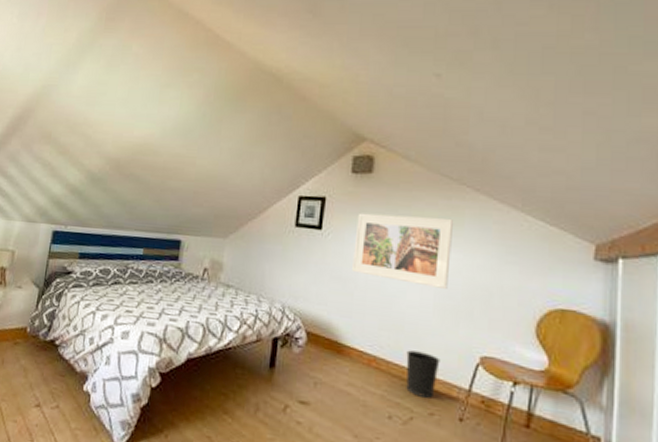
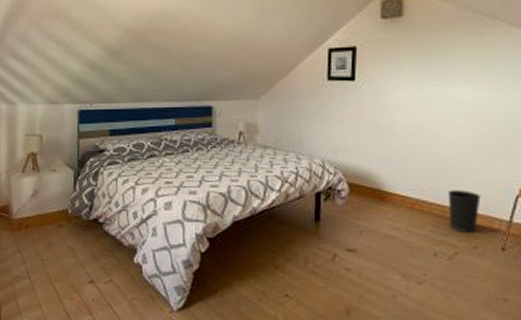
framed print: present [352,213,453,290] -> none [389,57,487,128]

